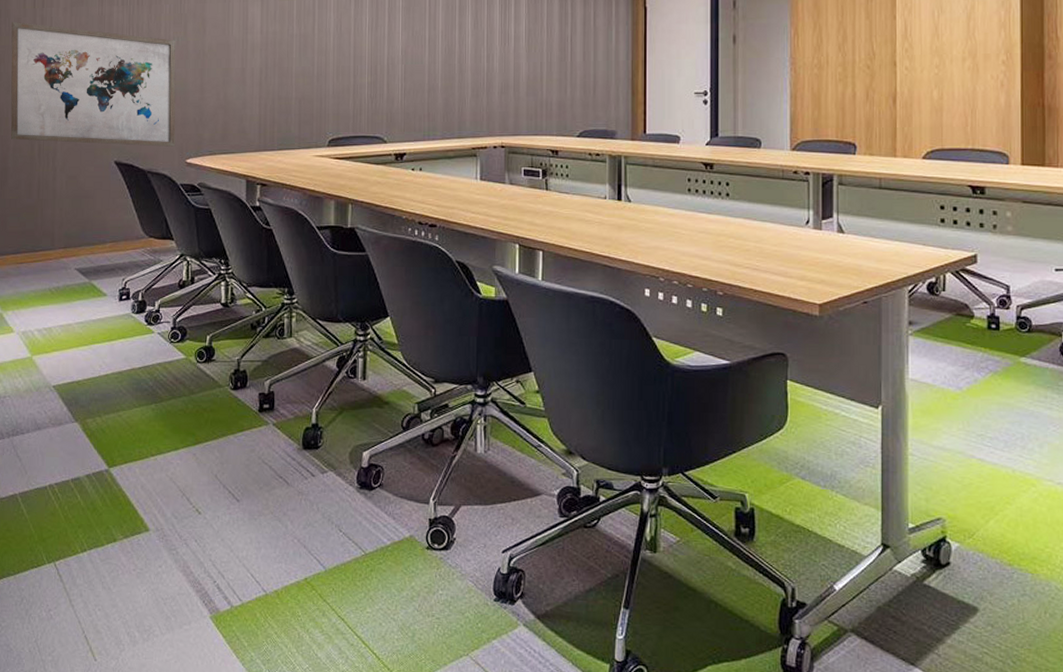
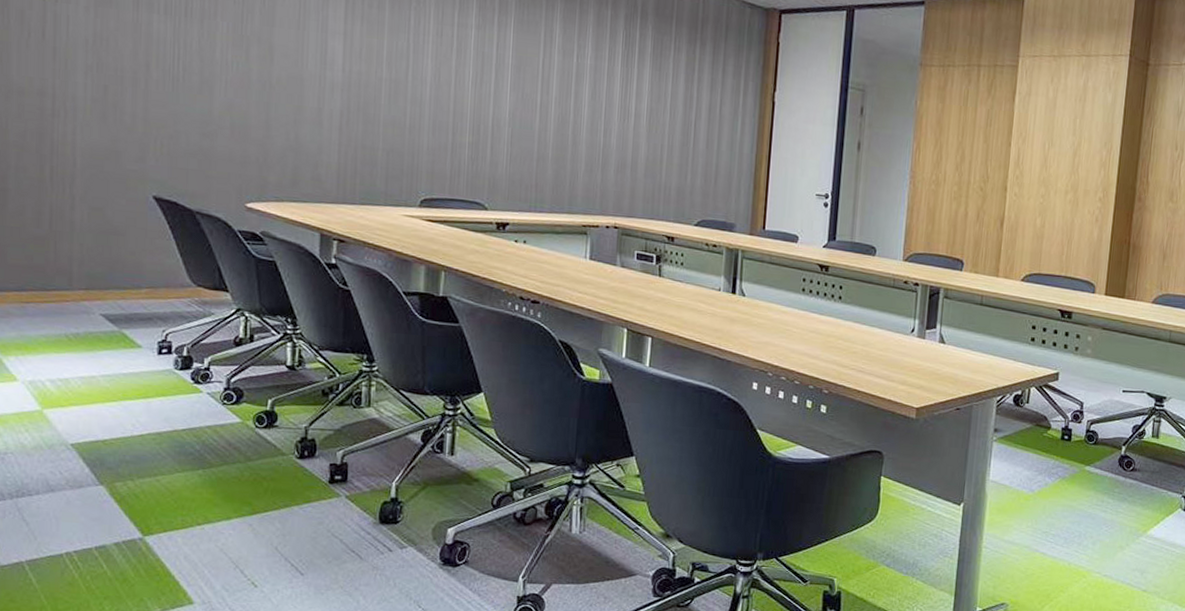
wall art: present [10,21,176,147] -> none [11,13,235,187]

